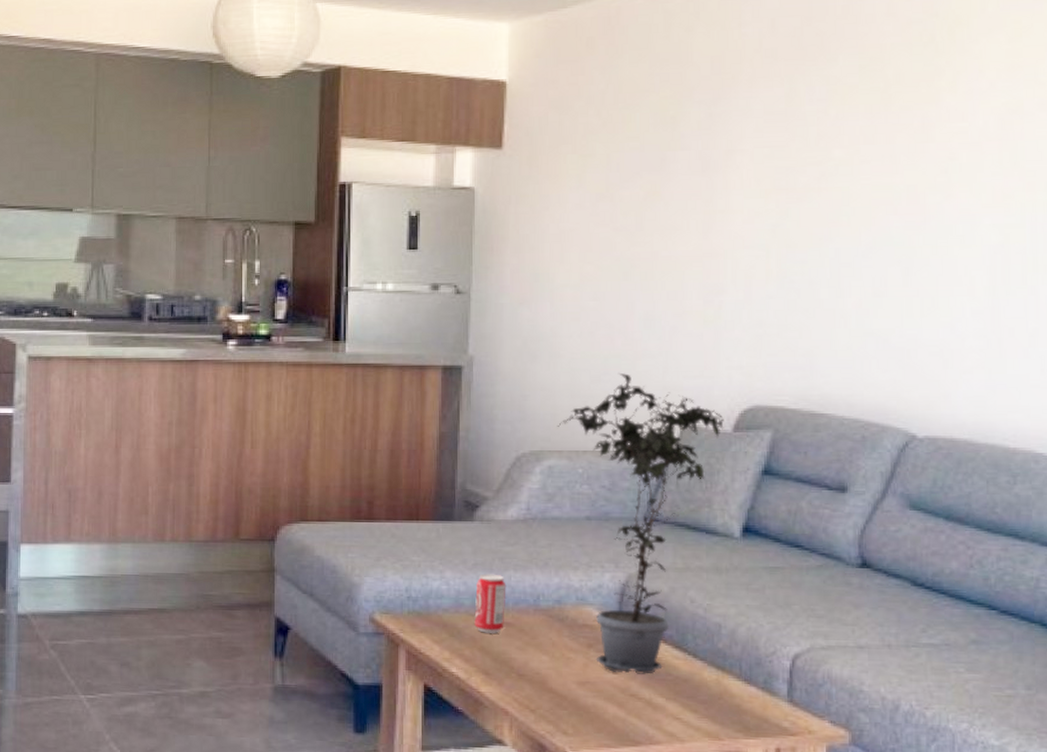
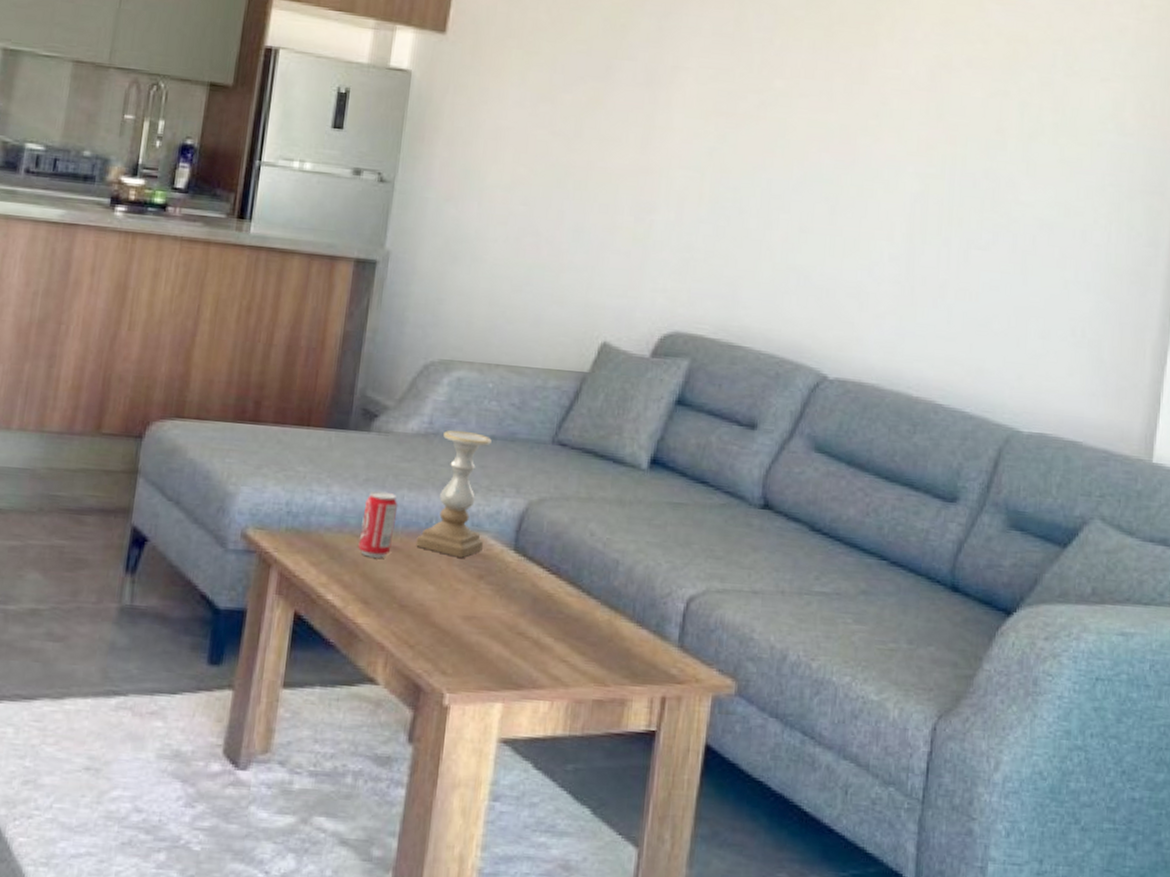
candle holder: none [527,514,589,629] -> present [416,430,492,558]
potted plant: present [557,372,724,674] -> none [471,283,643,611]

